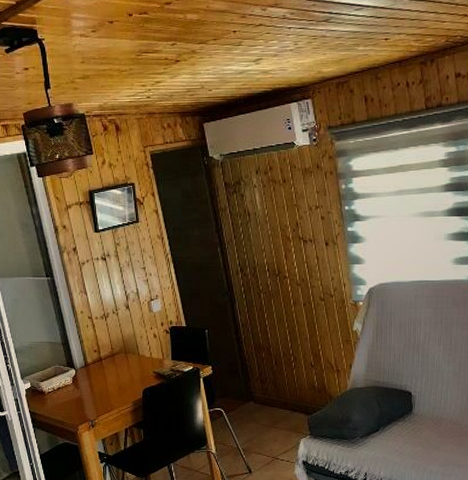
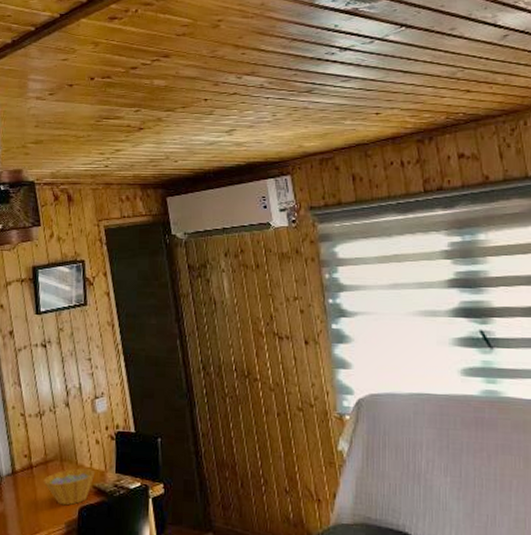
bowl: none [112,358,155,388] -> present [43,468,96,506]

